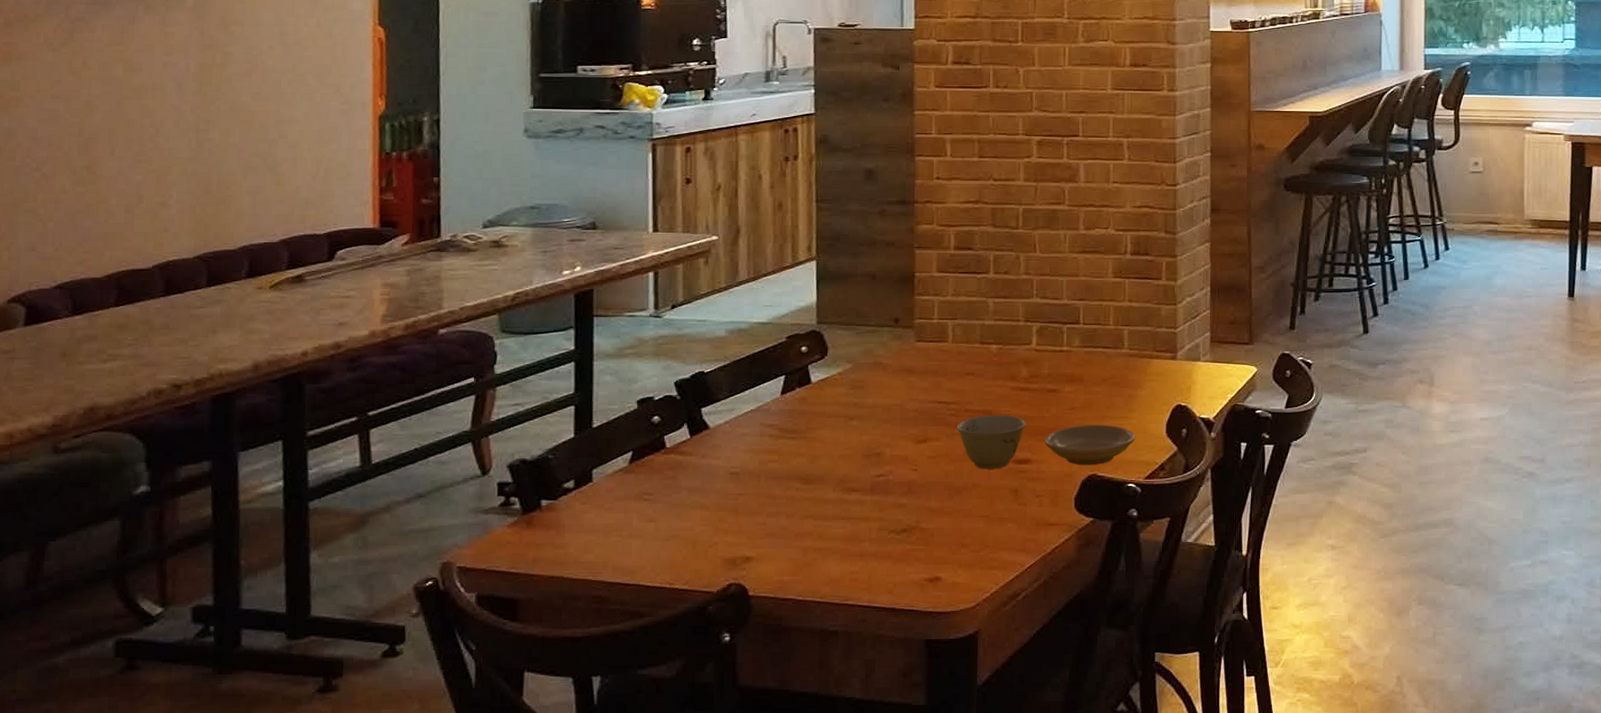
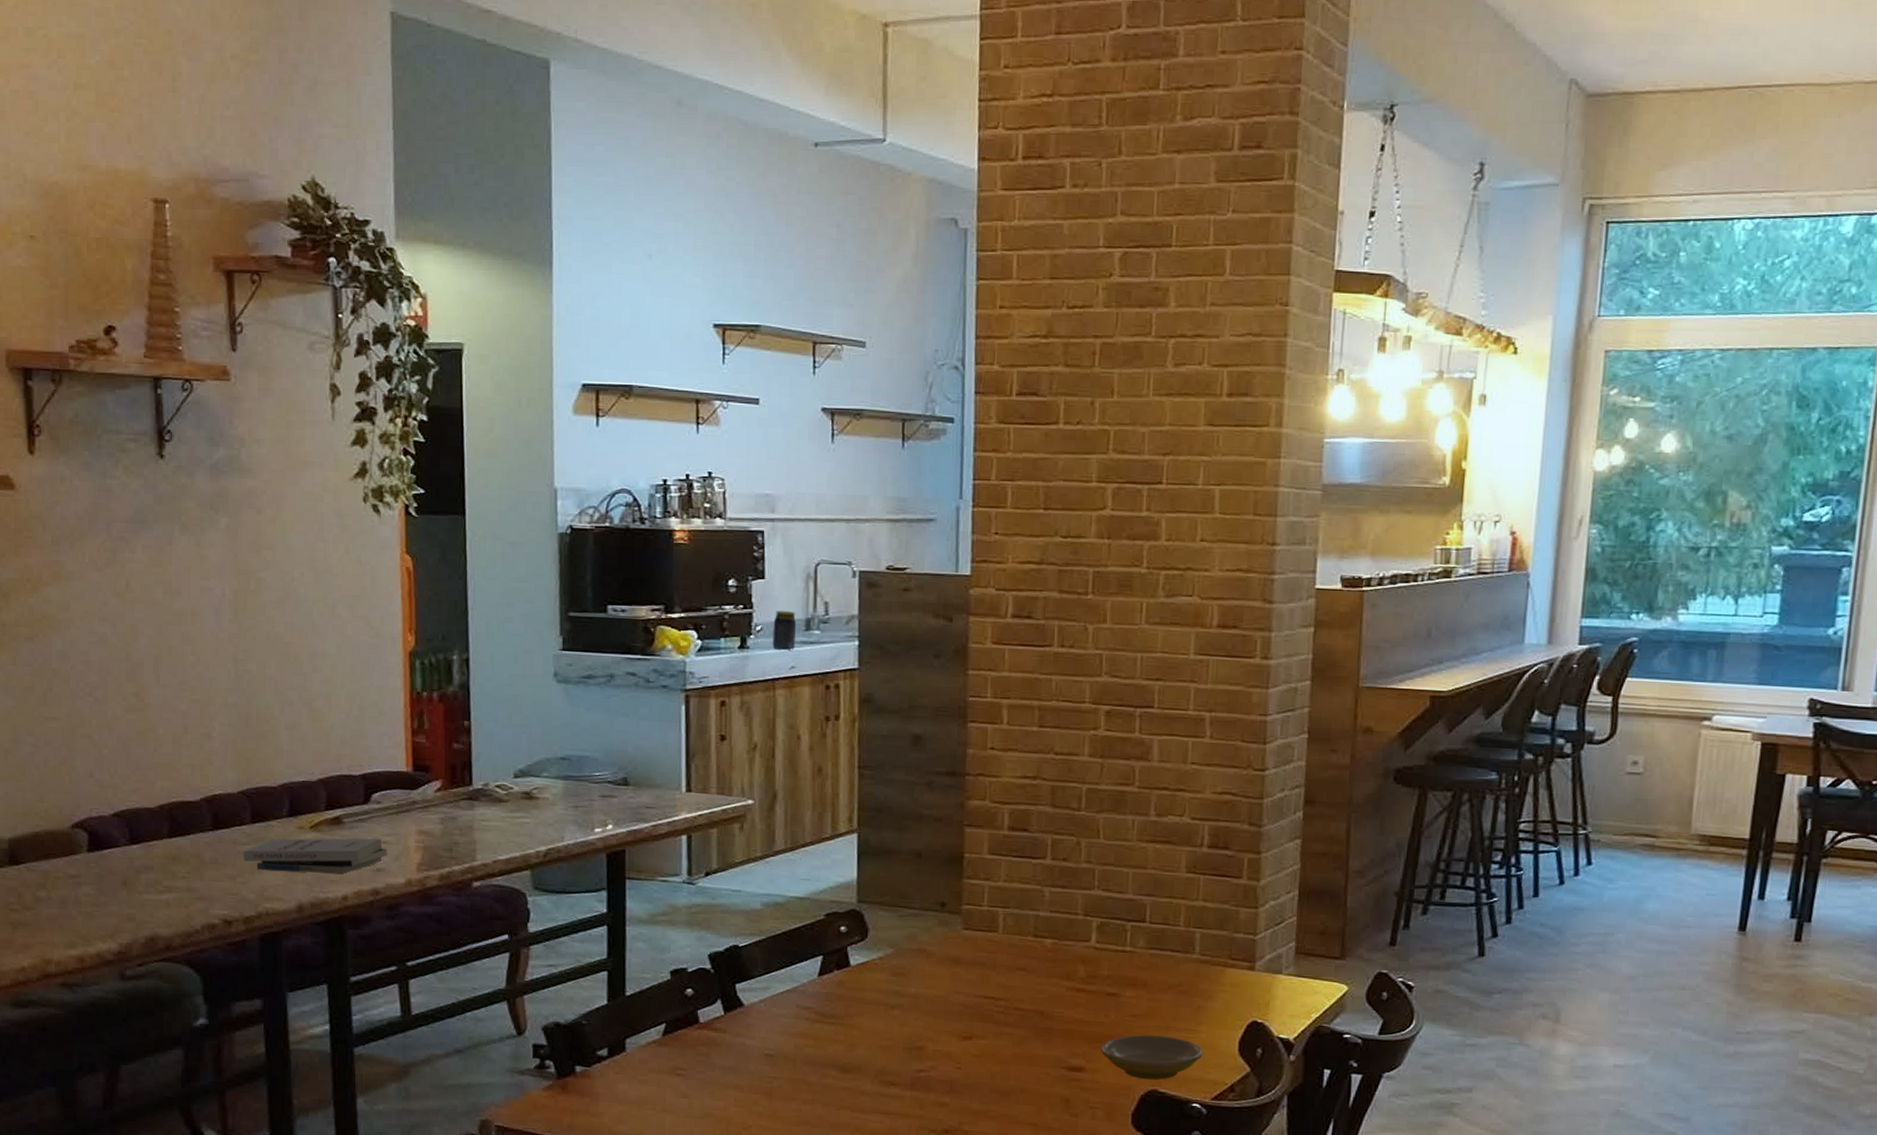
books: none [197,294,351,332] -> present [244,838,387,874]
jar: none [734,65,757,101] -> present [772,611,797,651]
teacup: present [956,414,1026,469] -> none [1004,1015,1081,1075]

